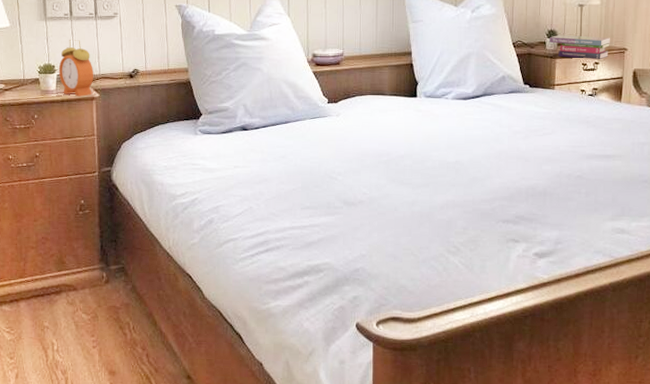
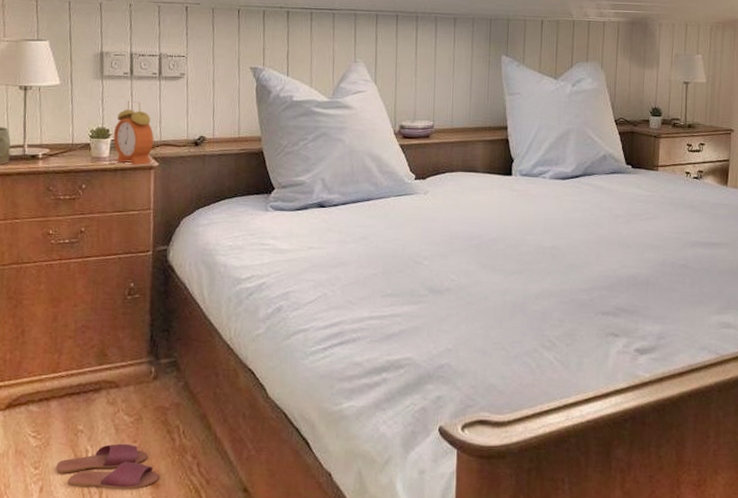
slippers: none [28,337,116,376] -> present [56,443,160,489]
books: present [550,35,610,60] -> none [653,113,716,141]

